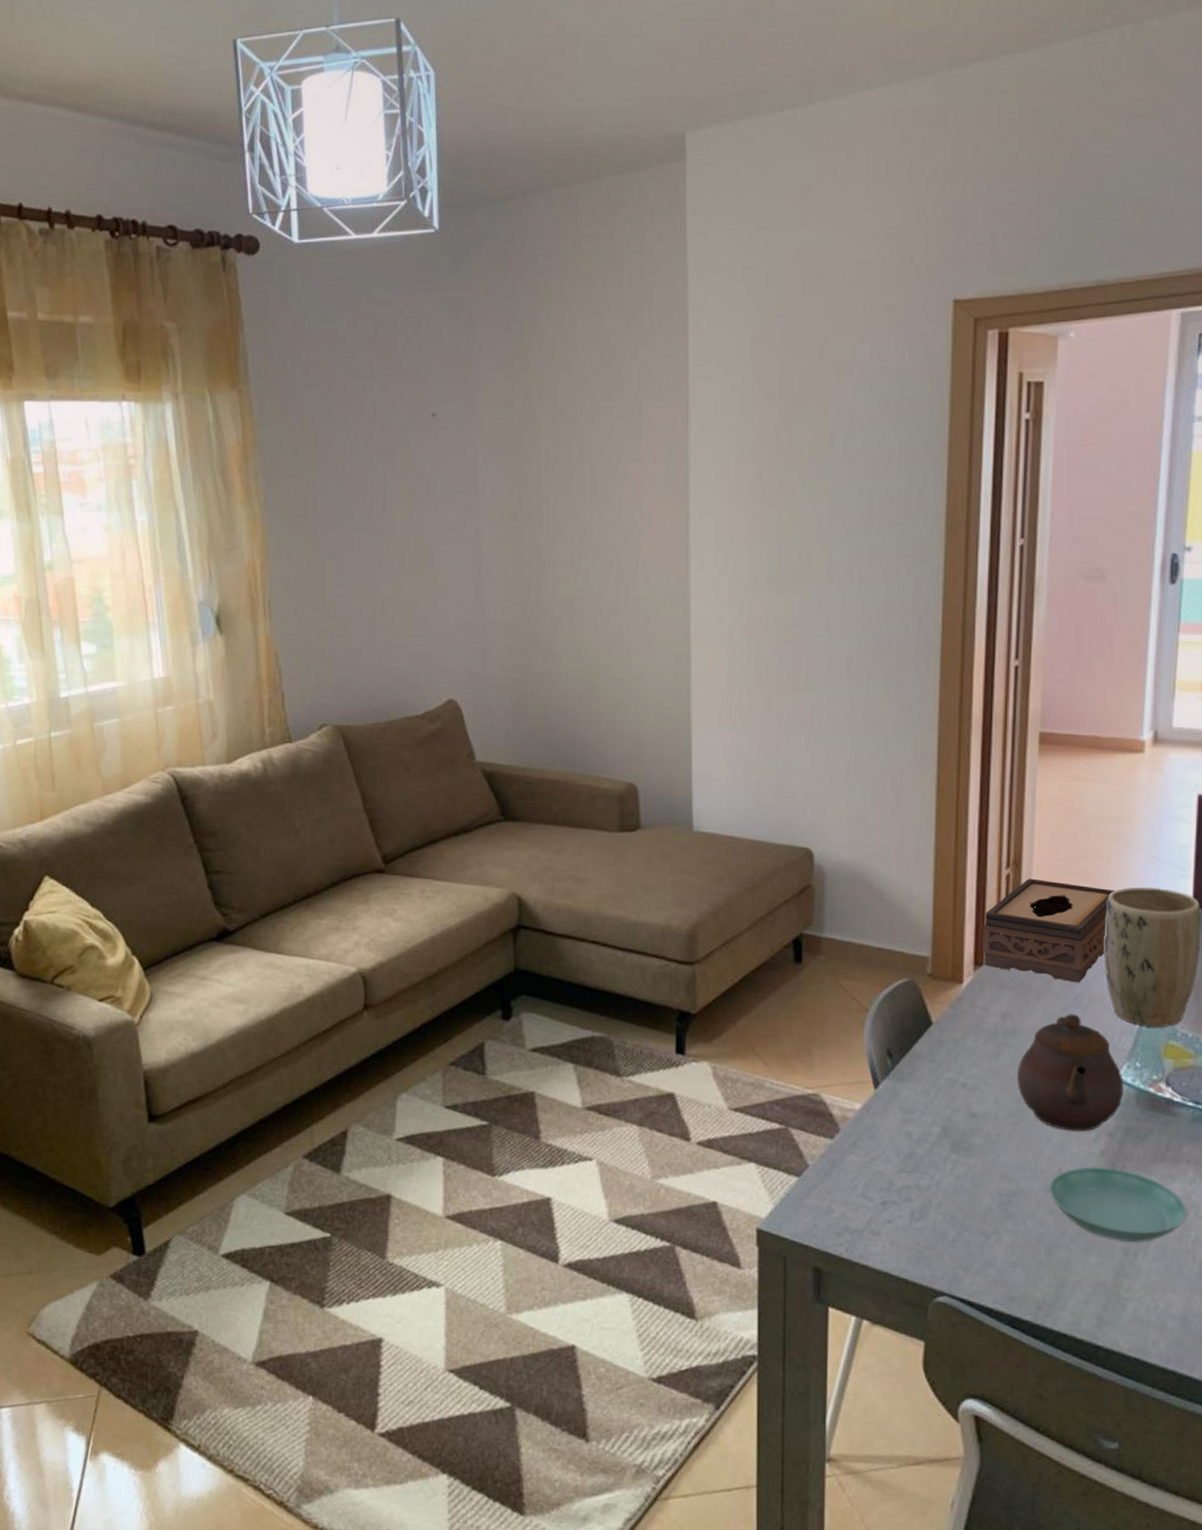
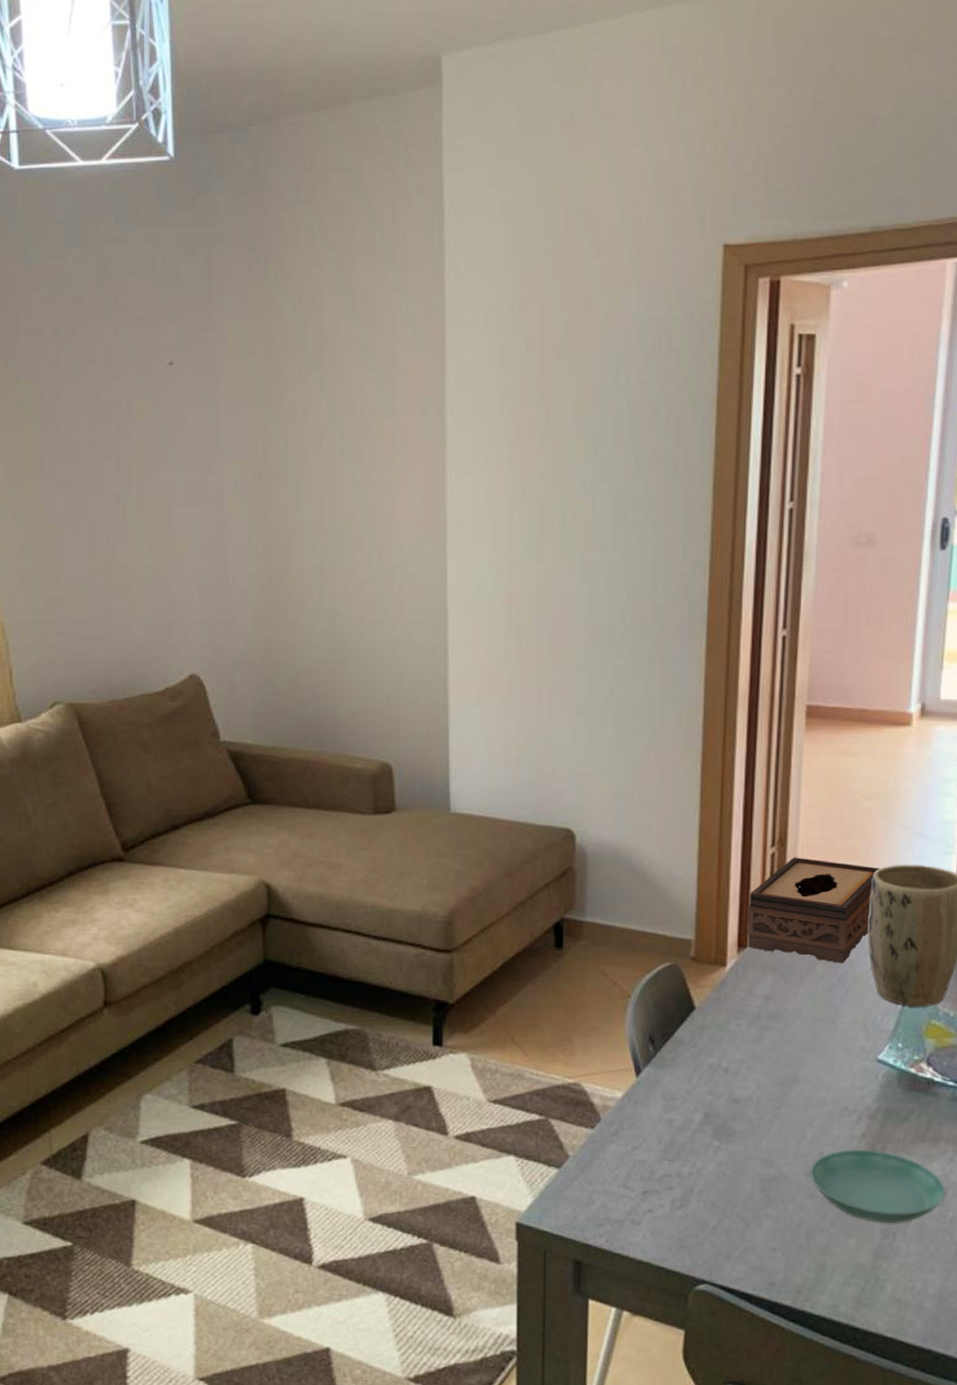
teapot: present [1017,1014,1124,1132] -> none [780,995,885,1114]

